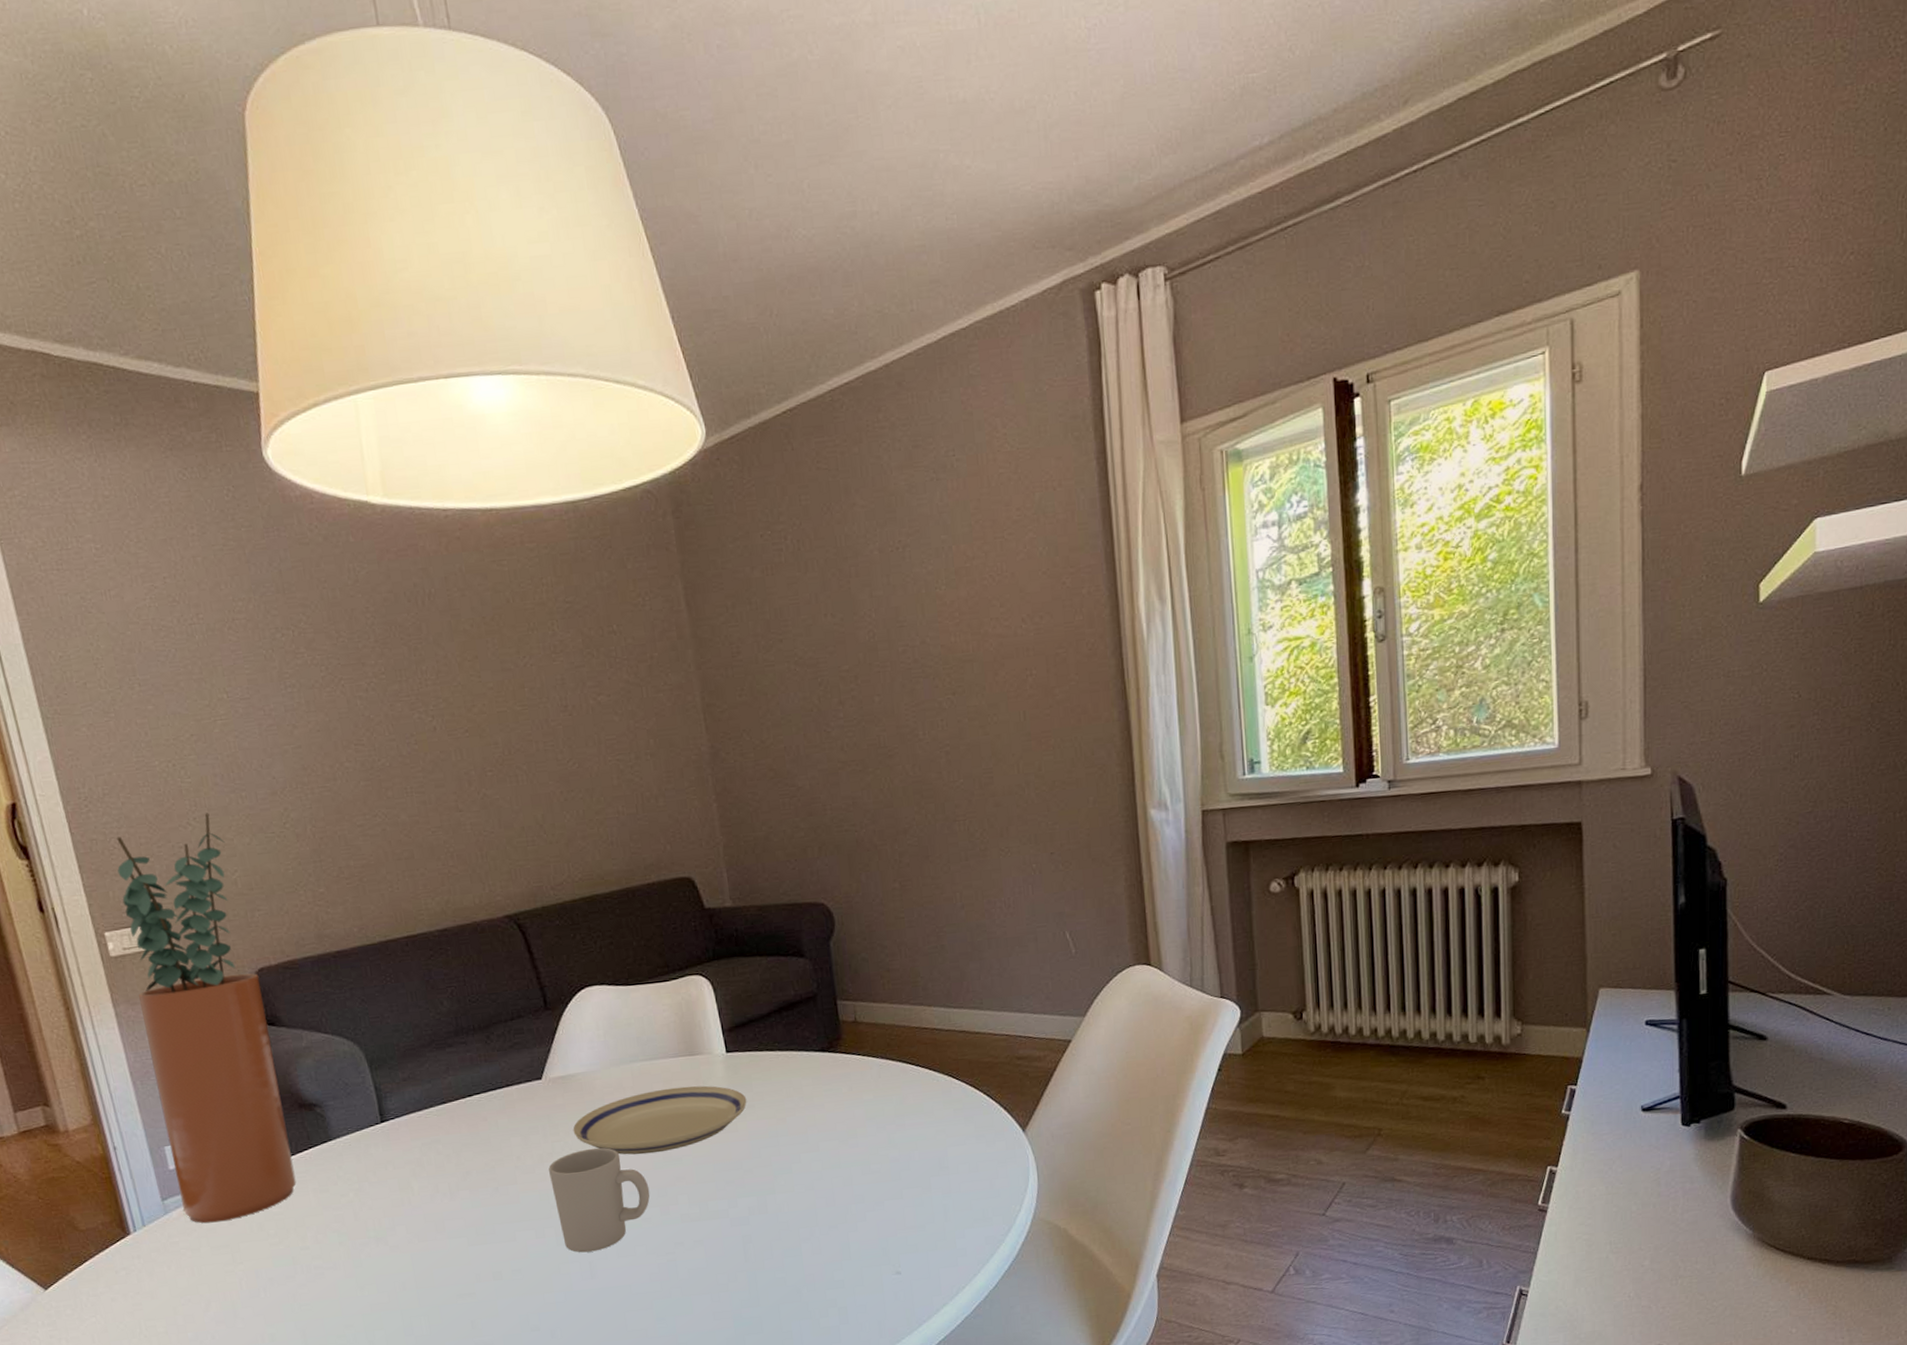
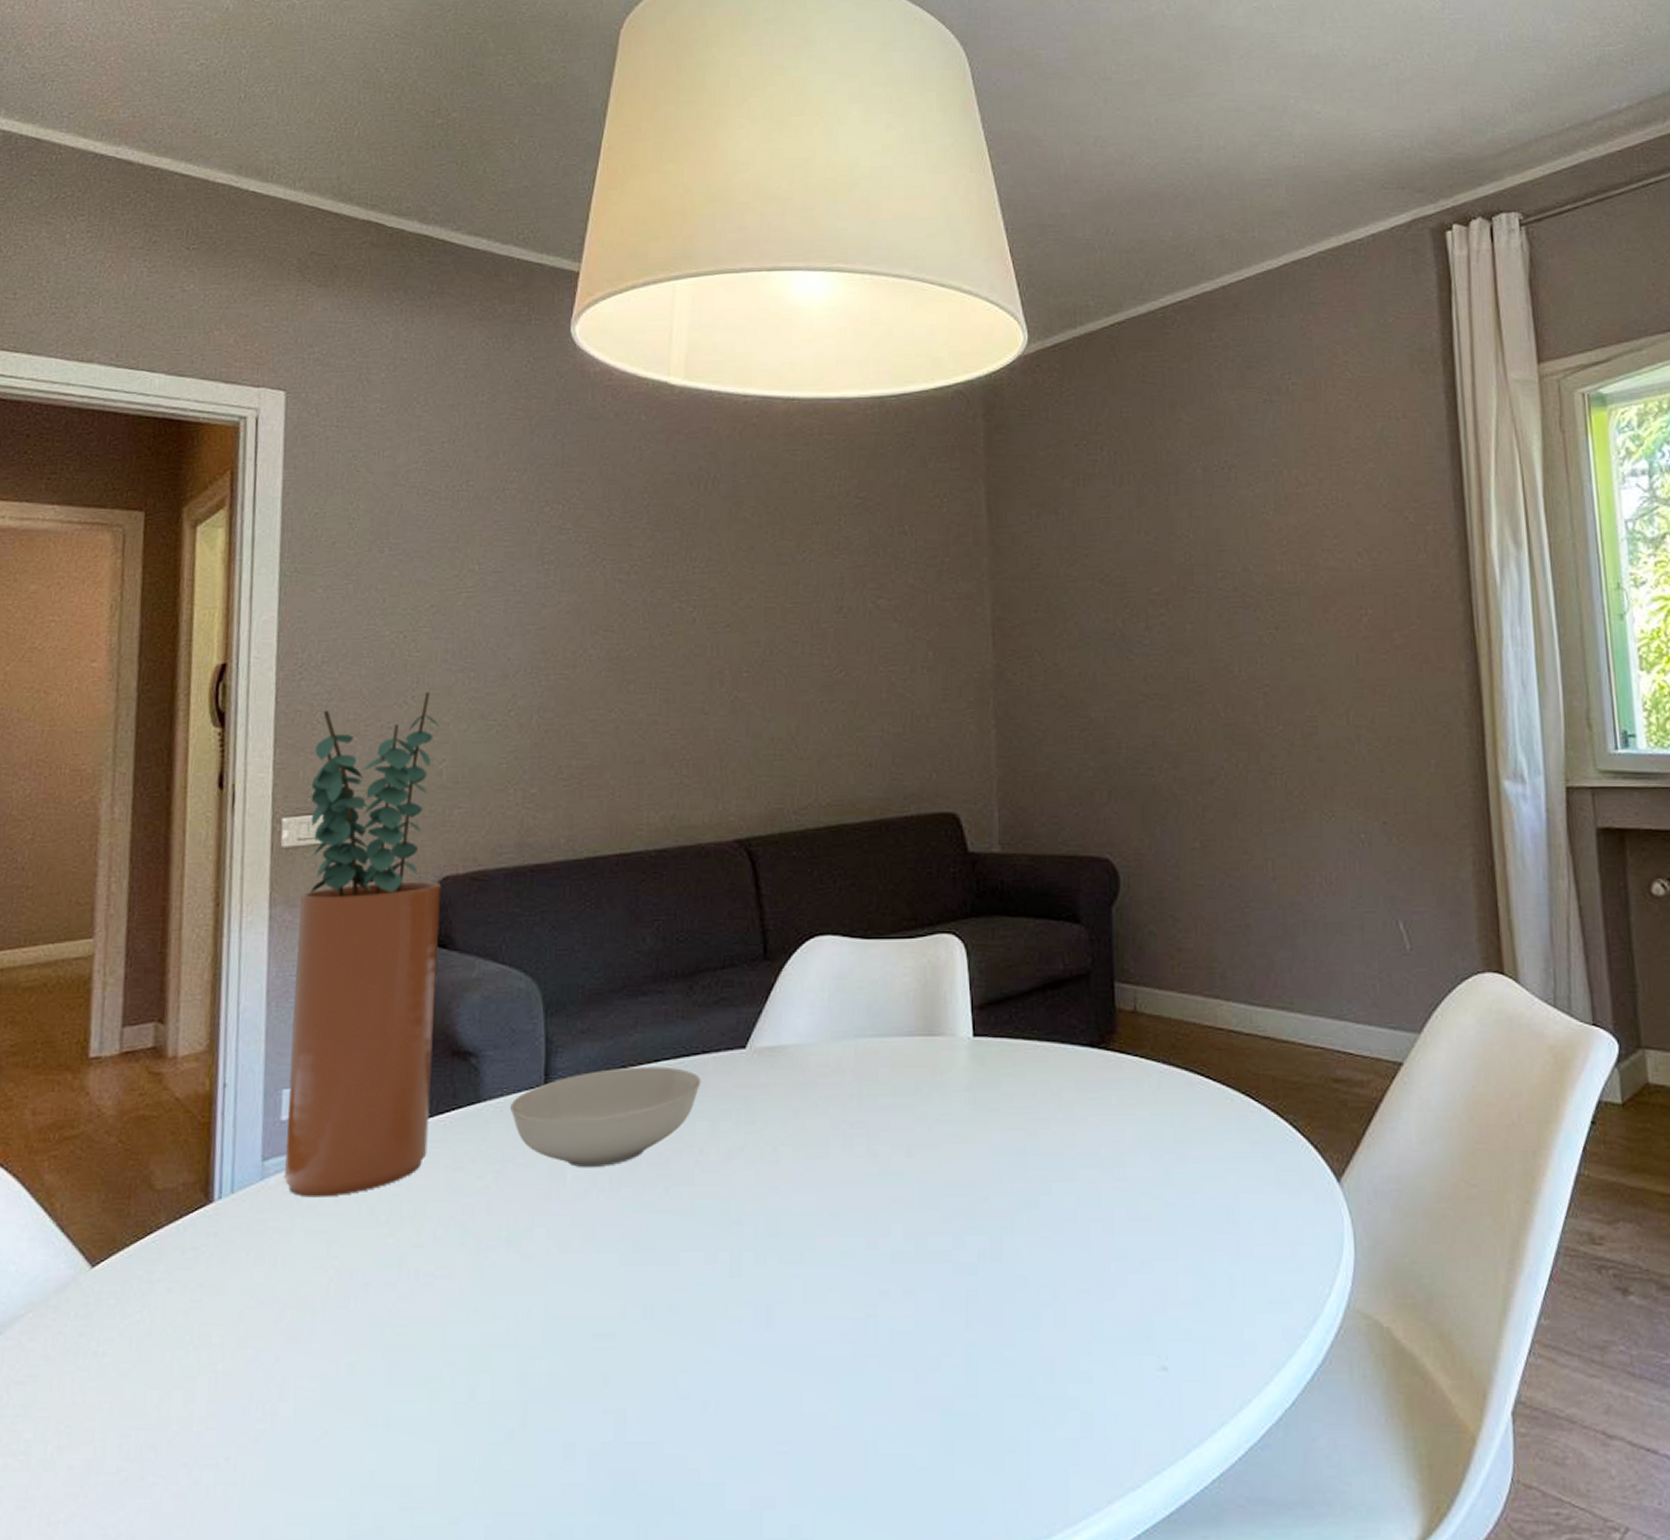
bowl: none [356,1099,510,1180] -> present [510,1066,701,1168]
mug: present [548,1147,650,1253] -> none [735,1146,857,1291]
plate: present [573,1085,747,1155] -> none [773,1075,992,1162]

